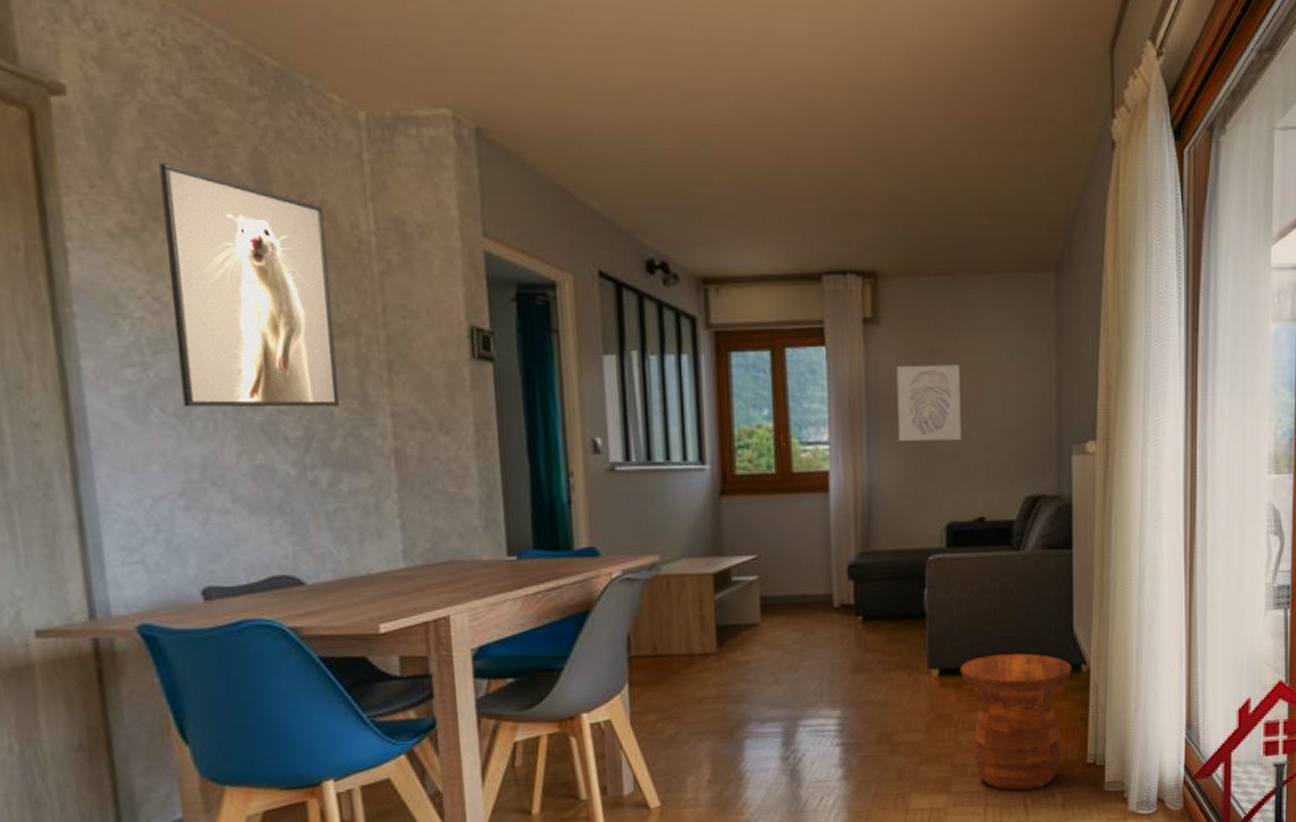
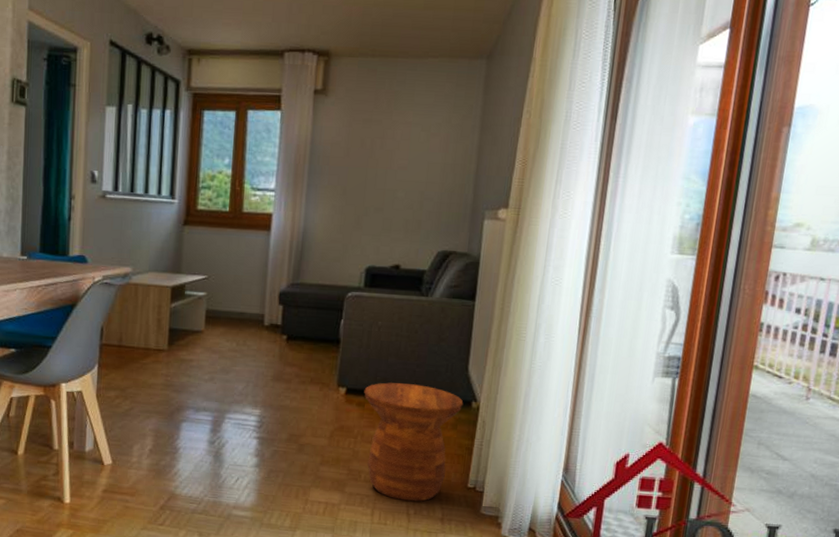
wall art: present [896,365,962,442] -> none [333,131,393,198]

